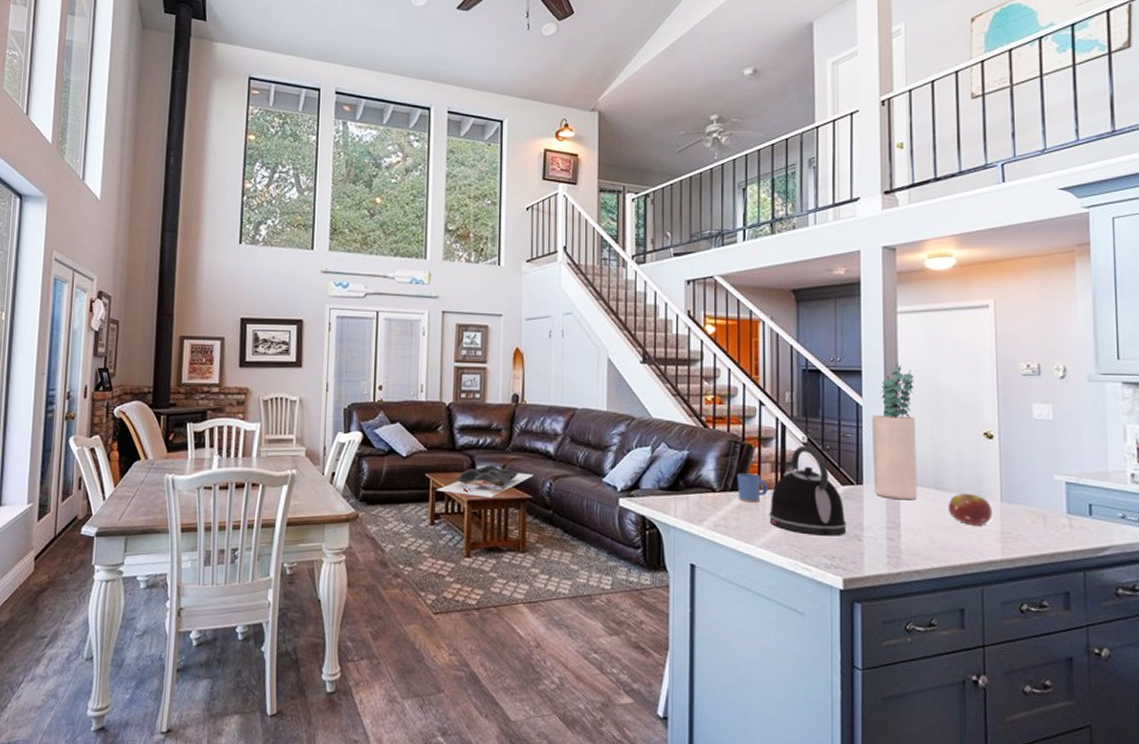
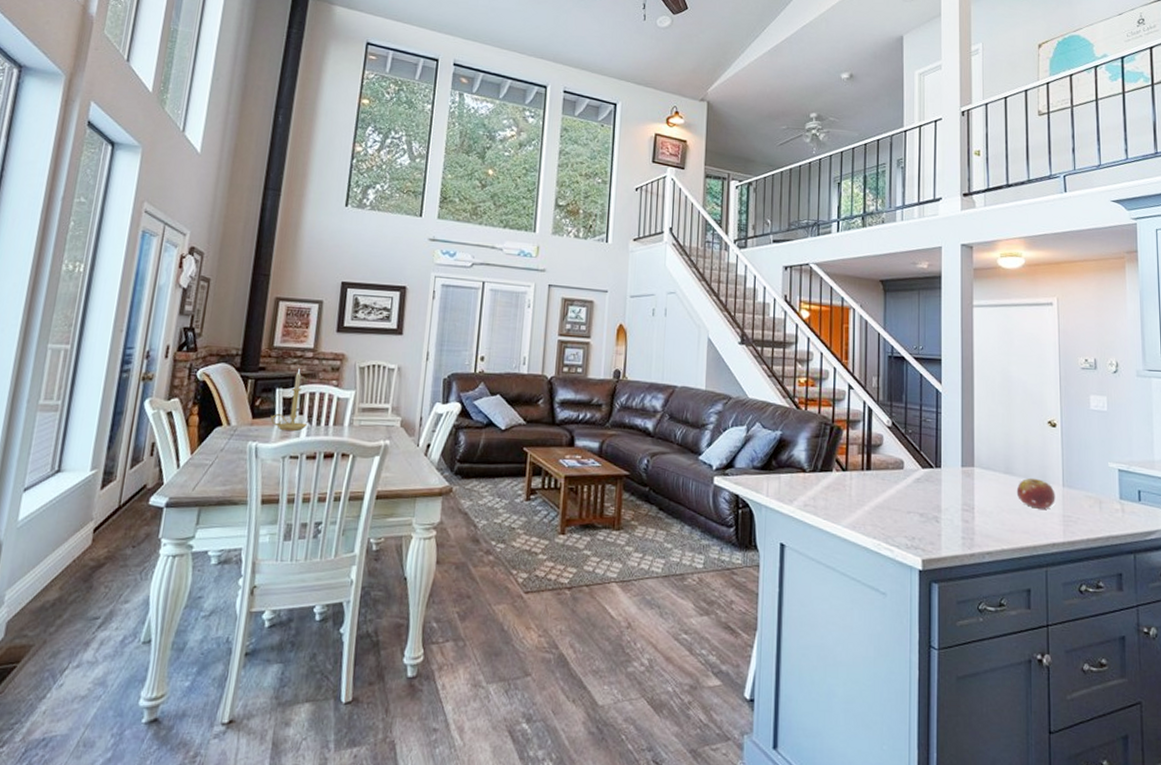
candle holder: none [184,404,217,464] -> present [270,369,307,432]
throw blanket: present [436,464,534,498] -> none [533,439,633,473]
mug: present [737,473,768,503] -> none [826,454,855,484]
kettle: present [768,445,847,536] -> none [854,429,926,518]
vase: present [871,362,917,500] -> none [949,353,990,484]

